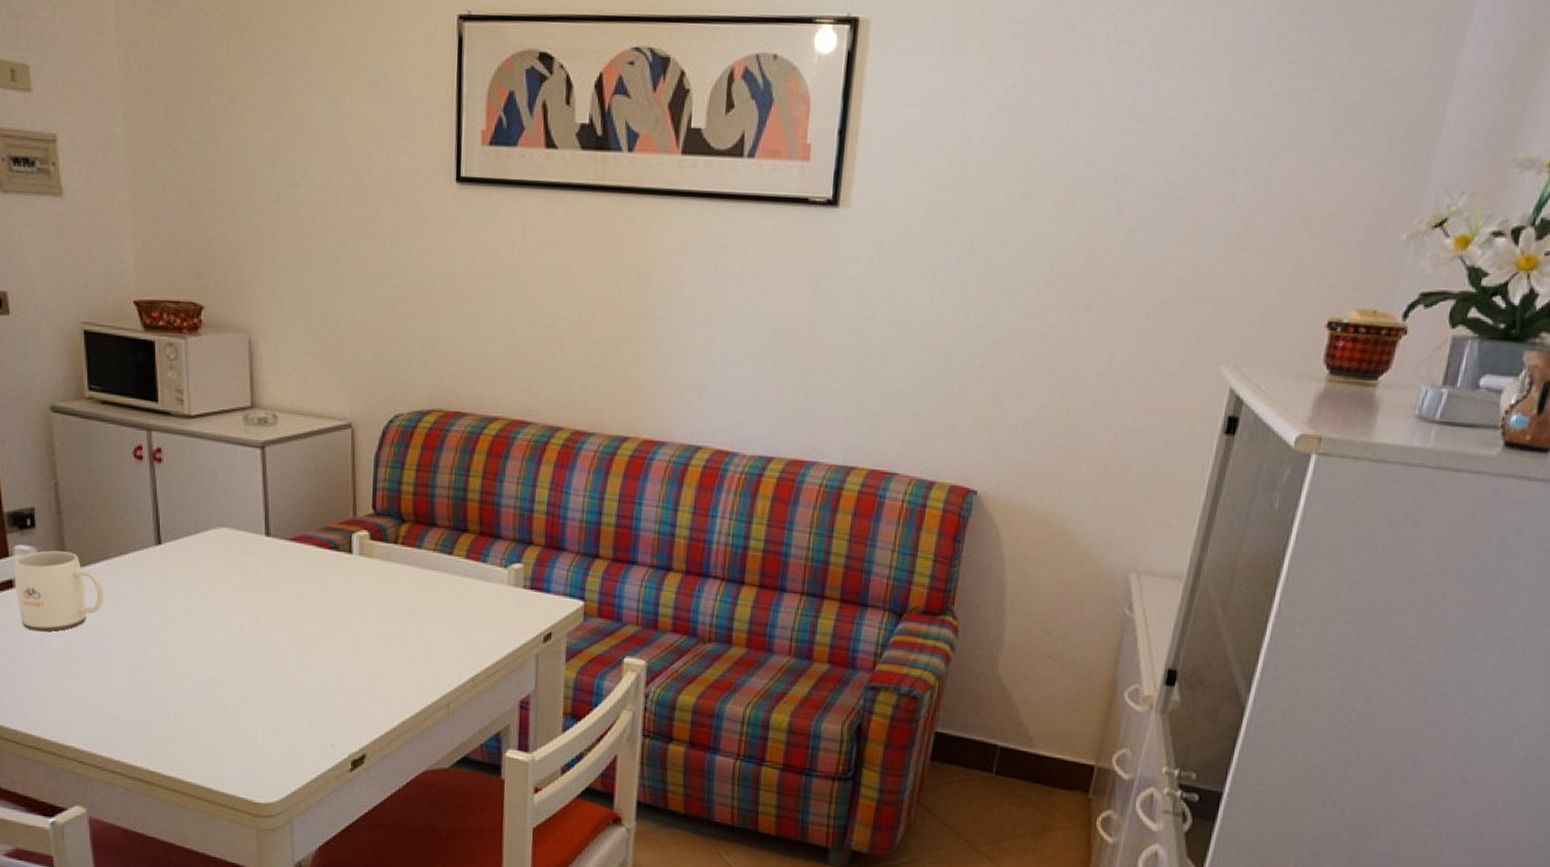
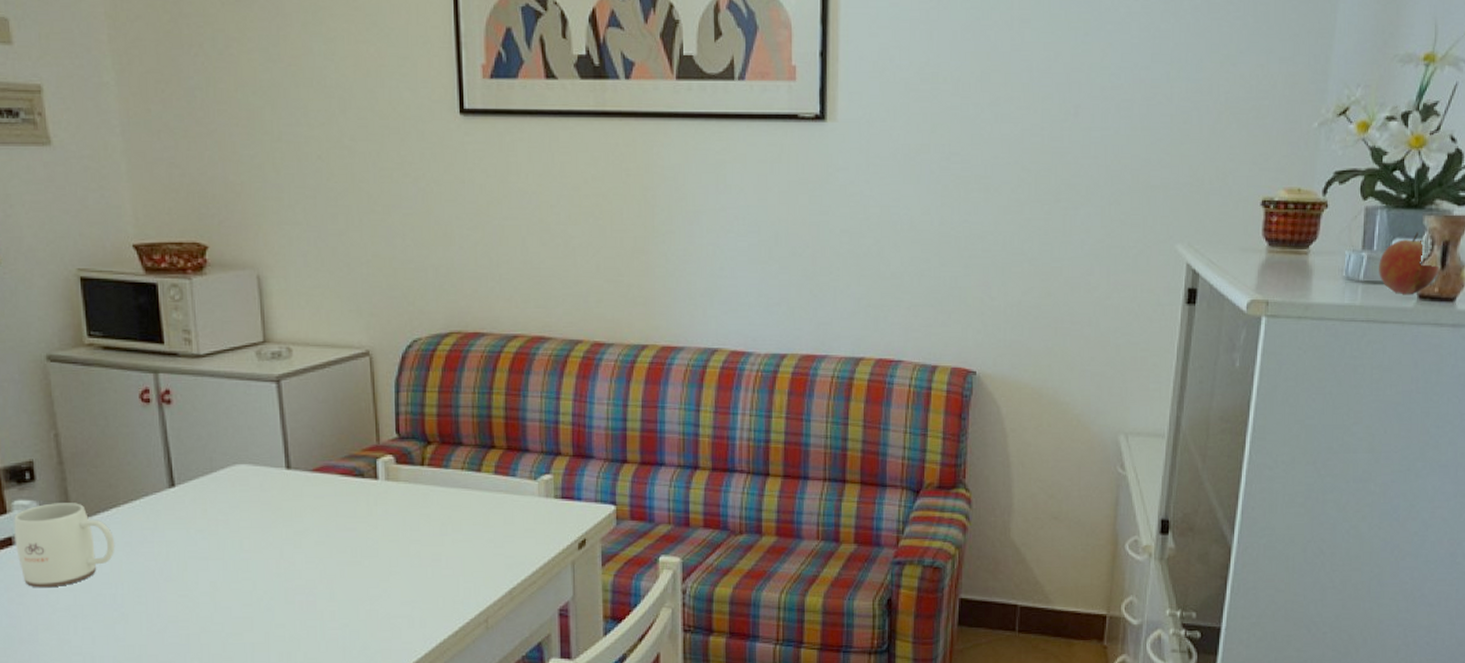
fruit: none [1459,369,1537,441] -> present [1379,232,1440,294]

